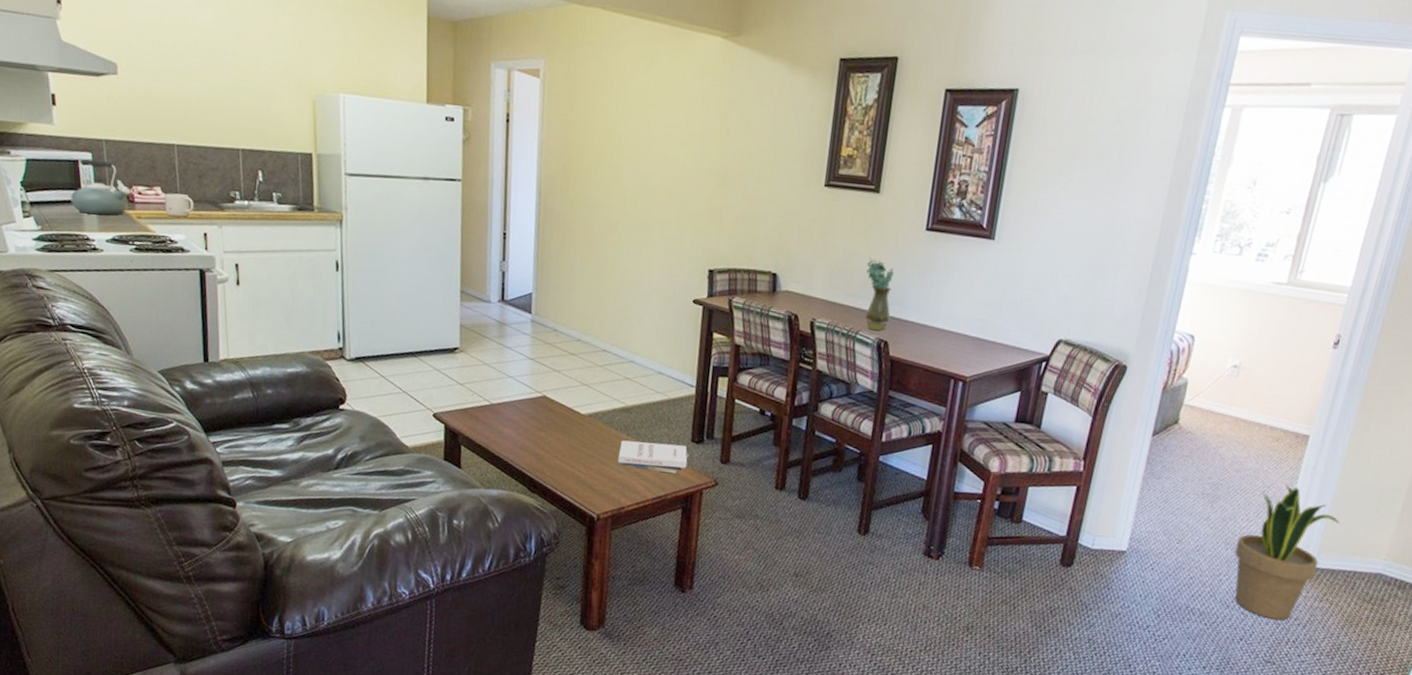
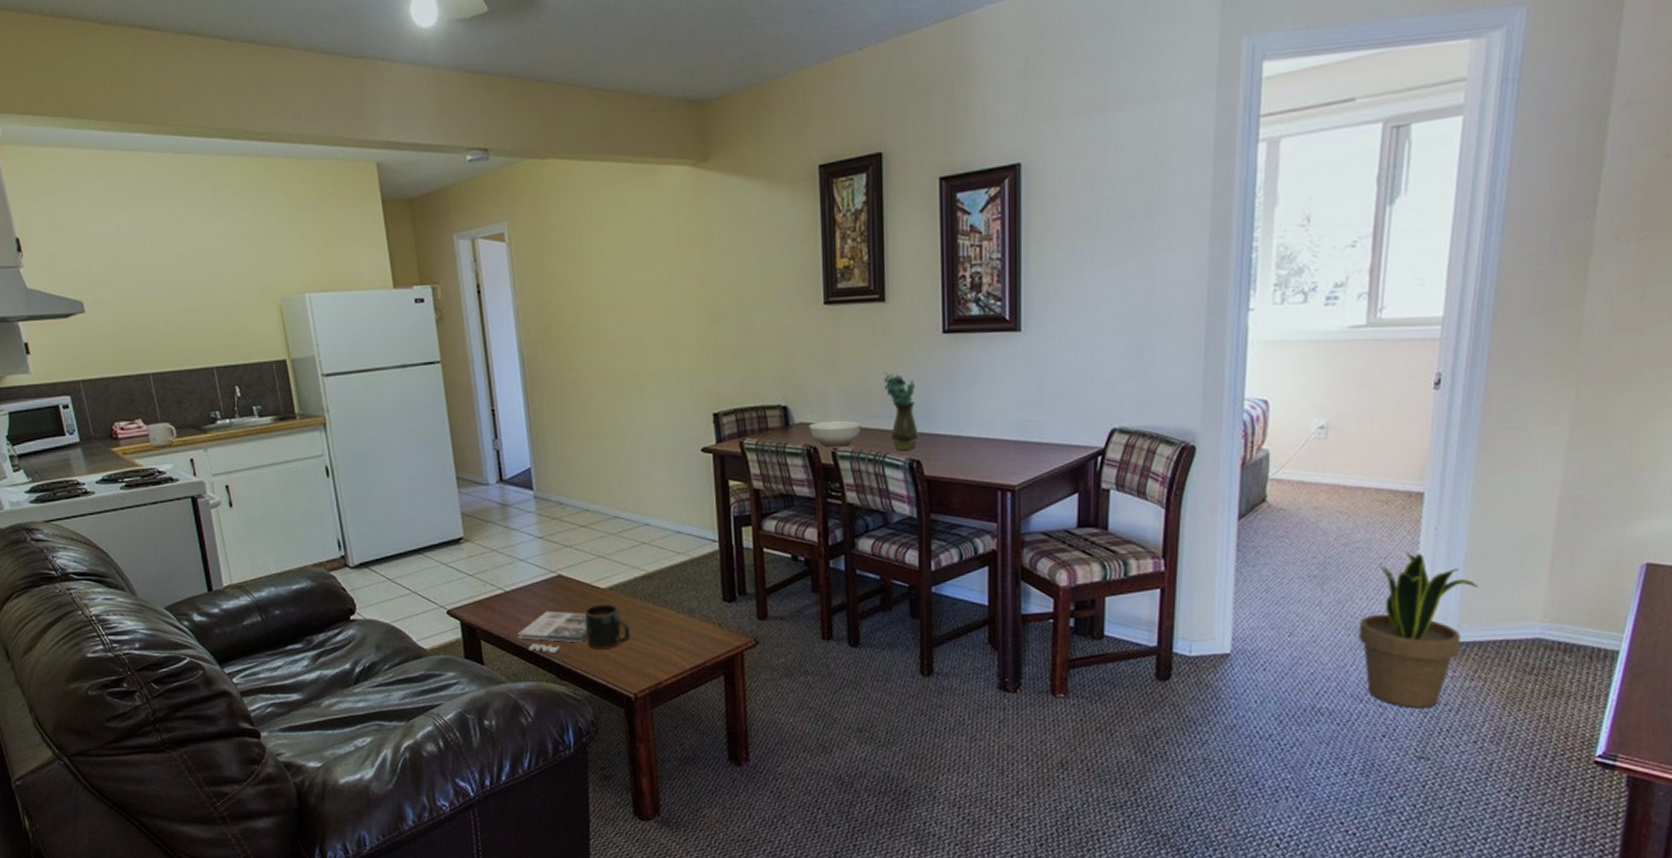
kettle: present [71,158,131,216] -> none [56,401,114,458]
magazine: none [496,427,563,467] -> present [517,611,588,653]
mug: none [560,427,602,471] -> present [584,604,631,649]
books: present [617,440,690,474] -> none [647,606,723,639]
bowl: none [793,292,841,318] -> present [808,420,862,447]

